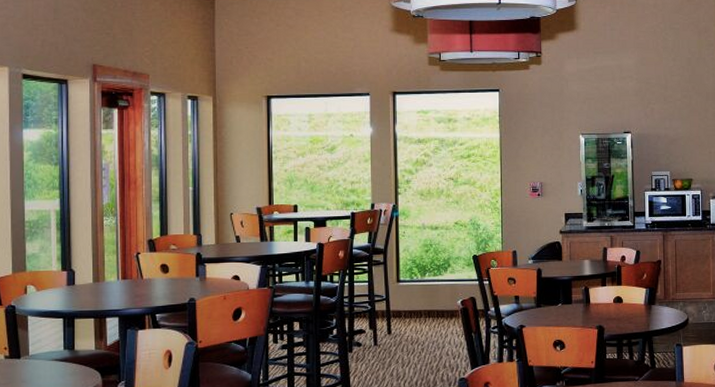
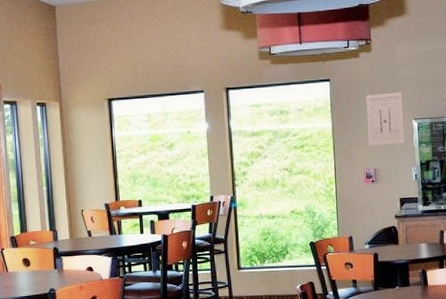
wall art: none [534,107,571,160] -> present [366,93,405,147]

